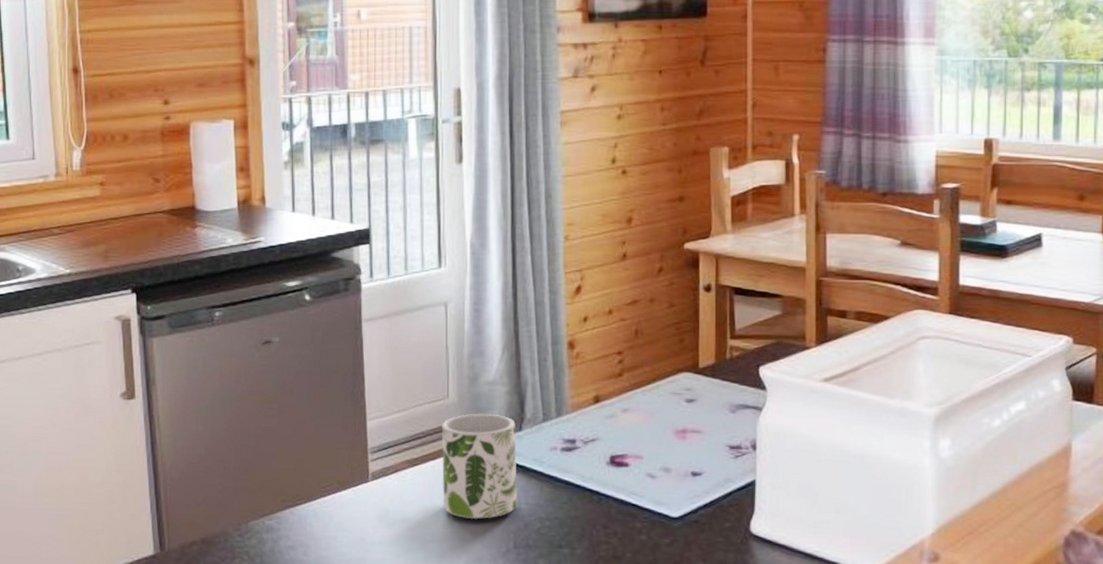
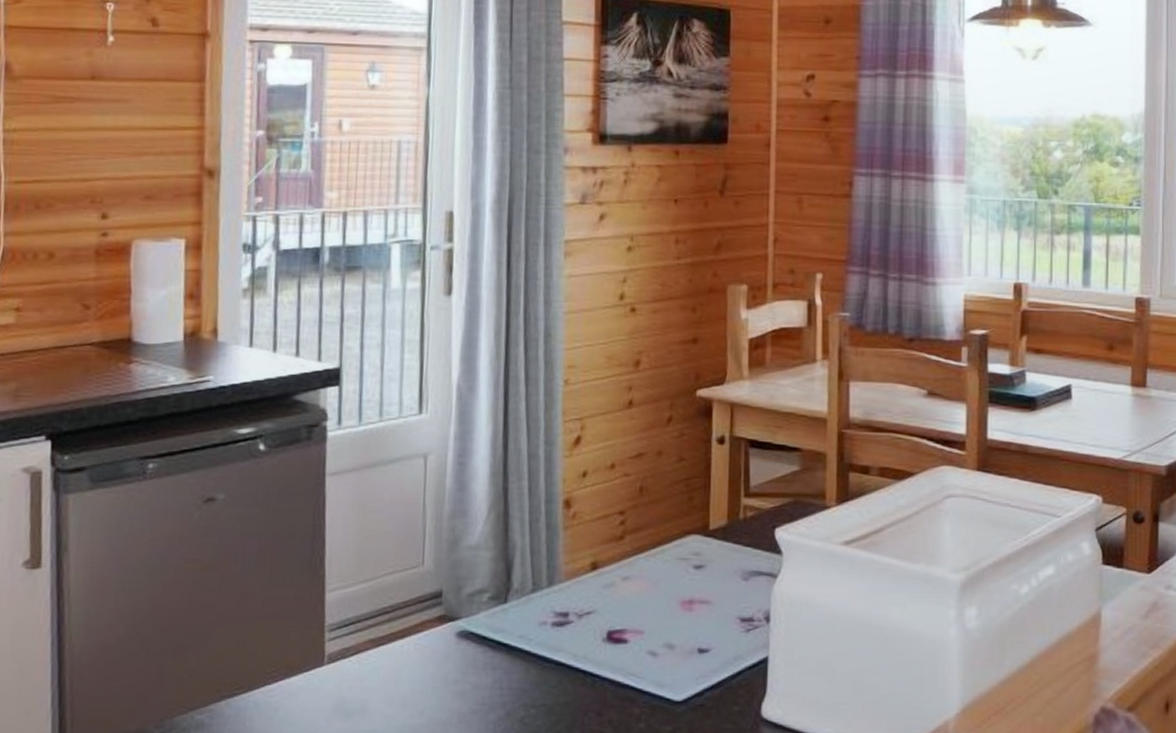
mug: present [441,413,517,519] -> none [411,583,500,708]

